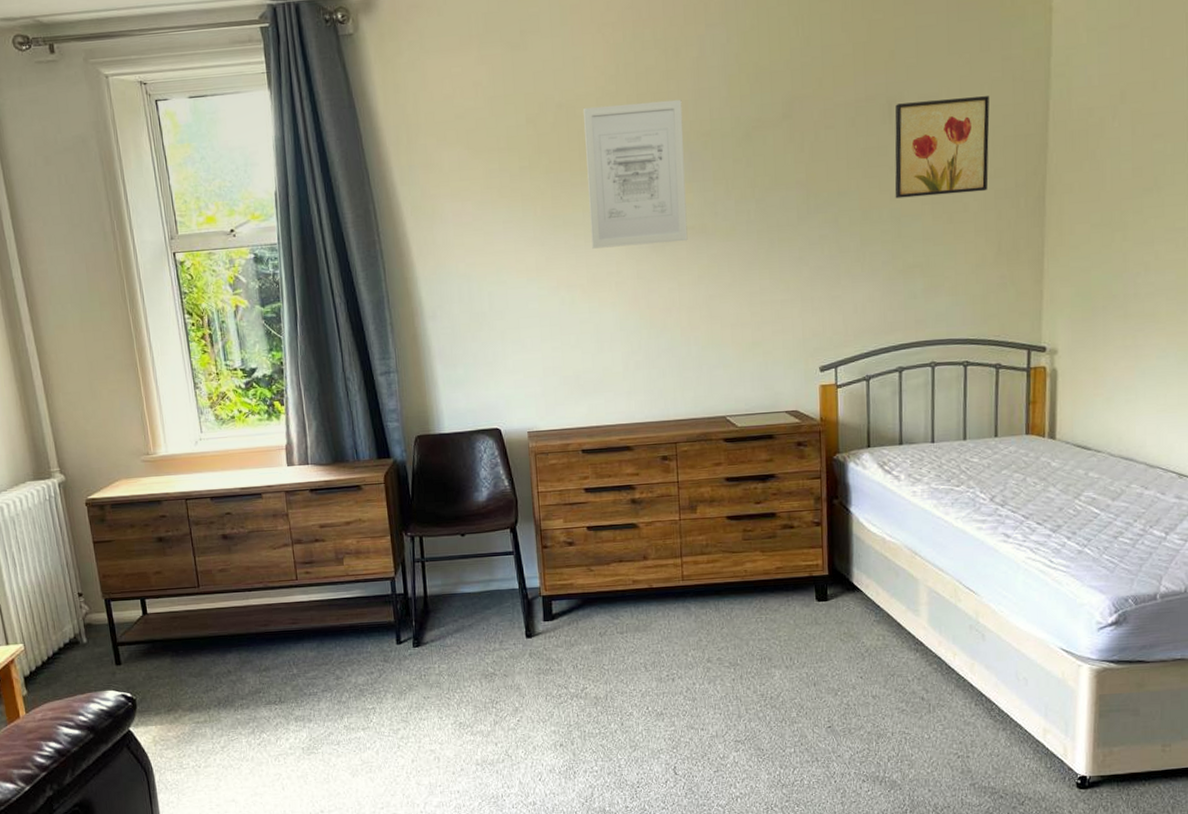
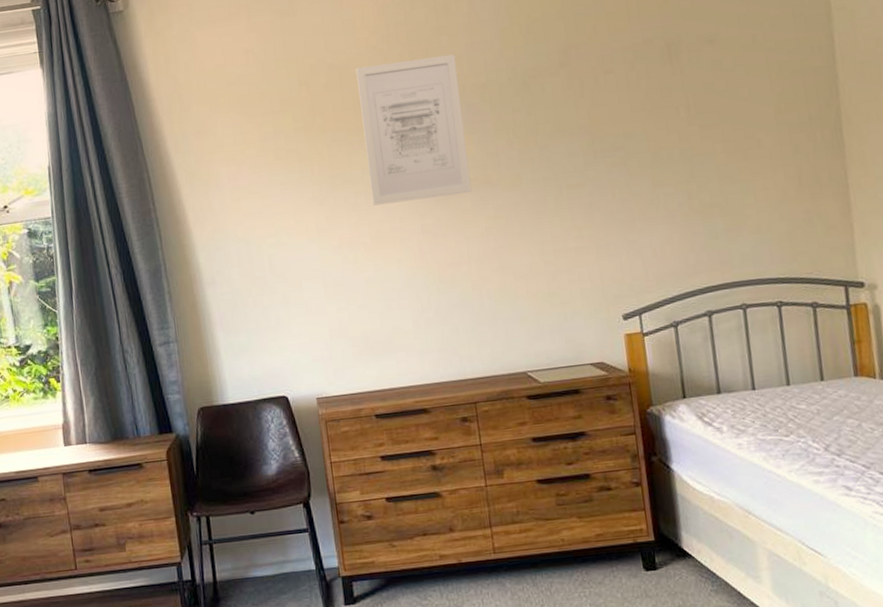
wall art: present [894,96,990,199] -> none [674,32,780,139]

